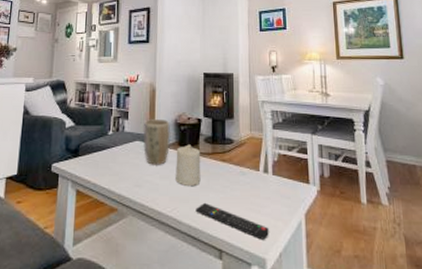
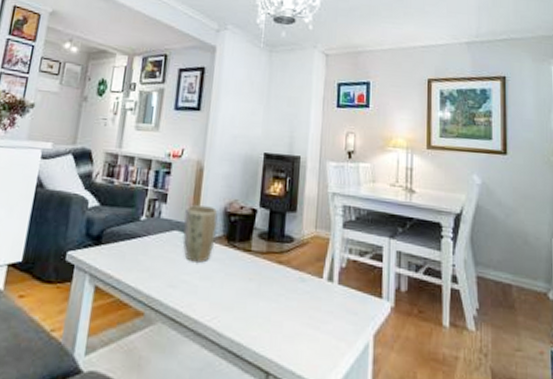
candle: present [176,144,201,186] -> none [219,239,253,291]
remote control: present [196,202,269,240] -> none [241,312,329,363]

